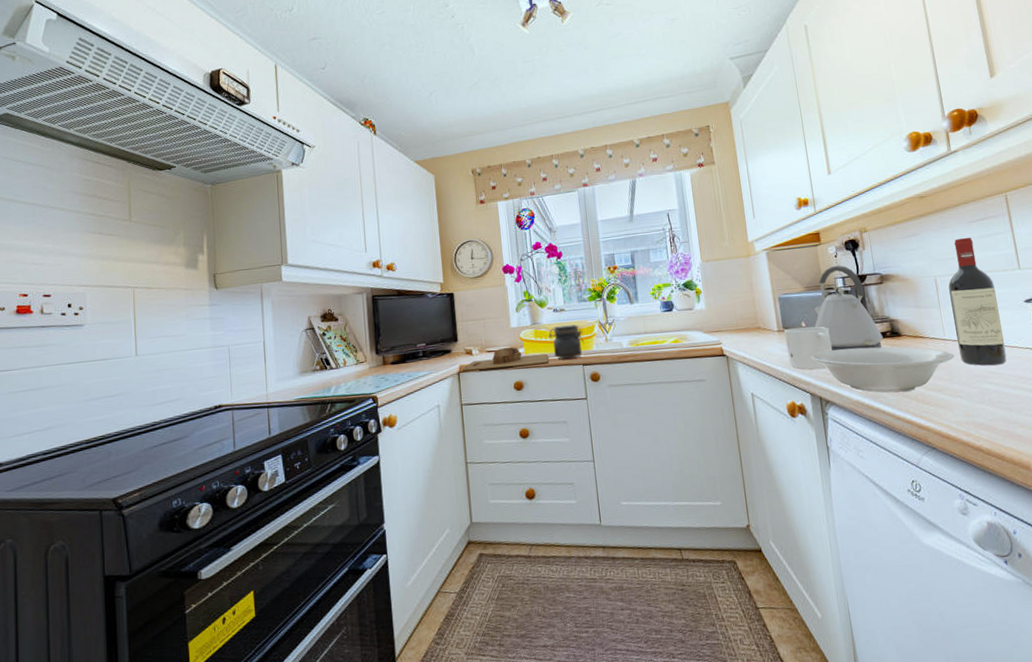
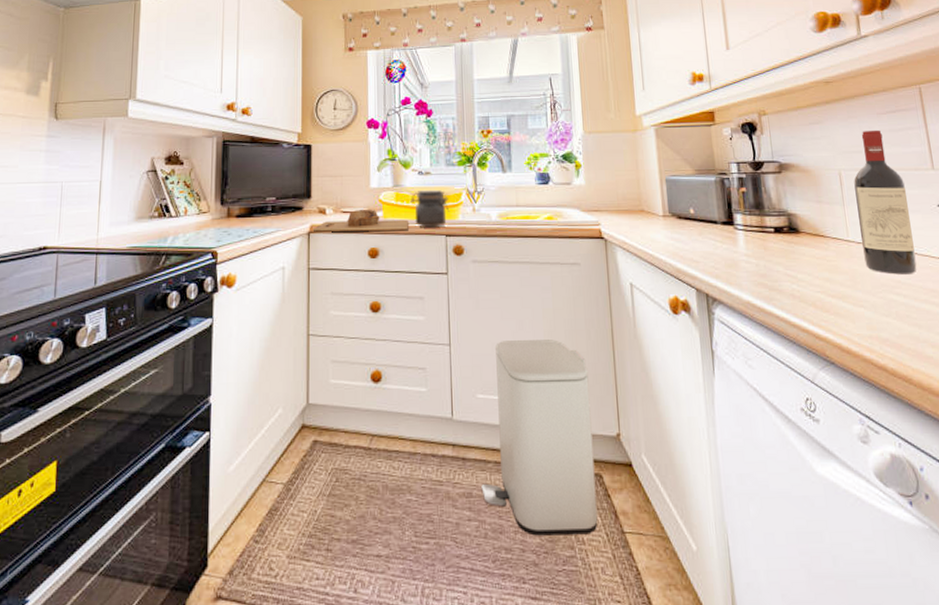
pedal bin: none [630,449,735,618] -> present [481,340,598,536]
mug: present [784,326,832,370] -> none [670,213,722,263]
bowl: present [810,346,955,393] -> none [697,241,859,296]
kettle: present [814,265,884,351] -> none [704,149,780,244]

